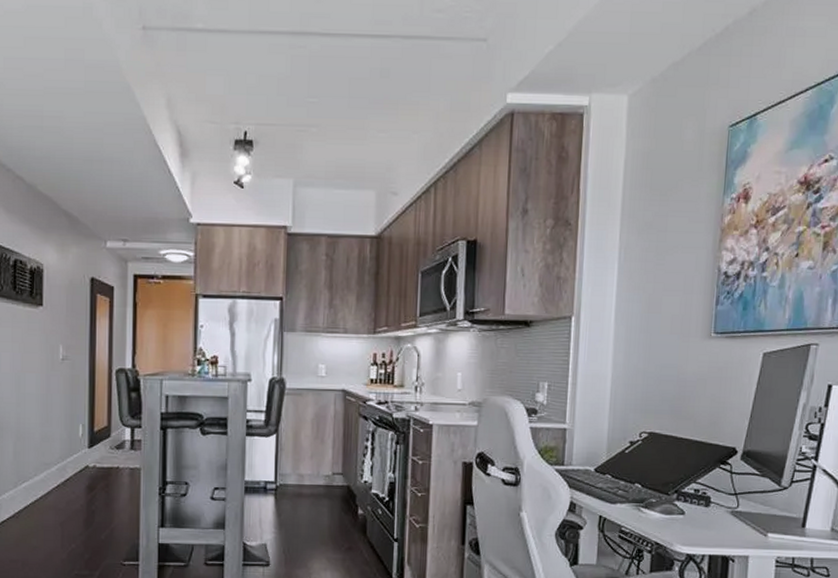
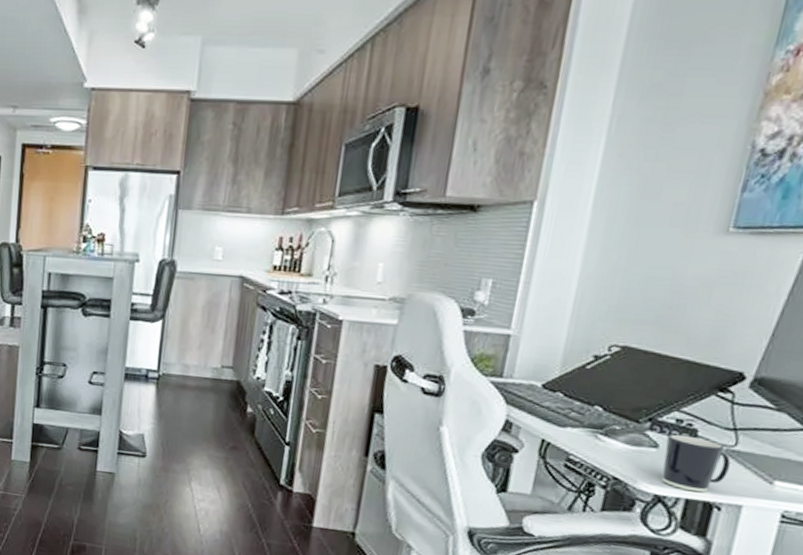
mug: none [689,502,736,549] -> present [661,433,731,493]

